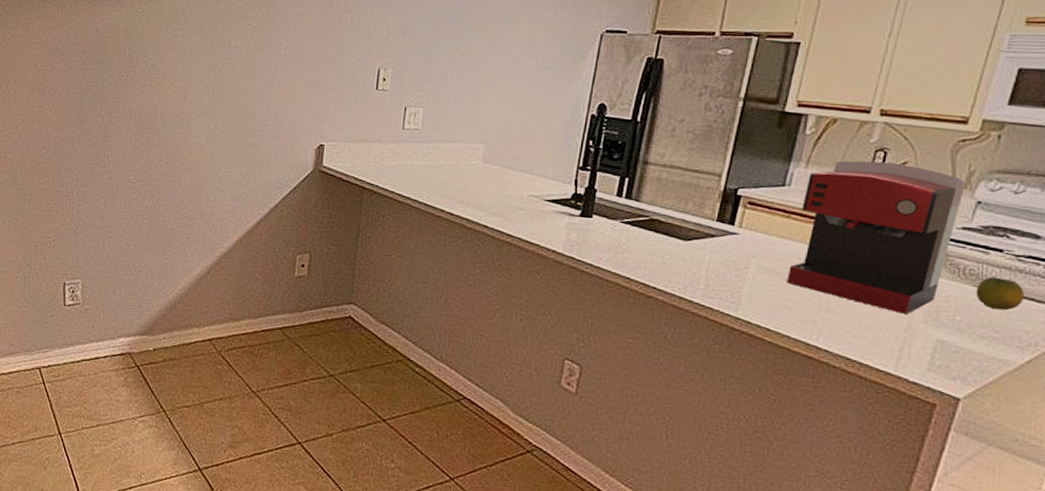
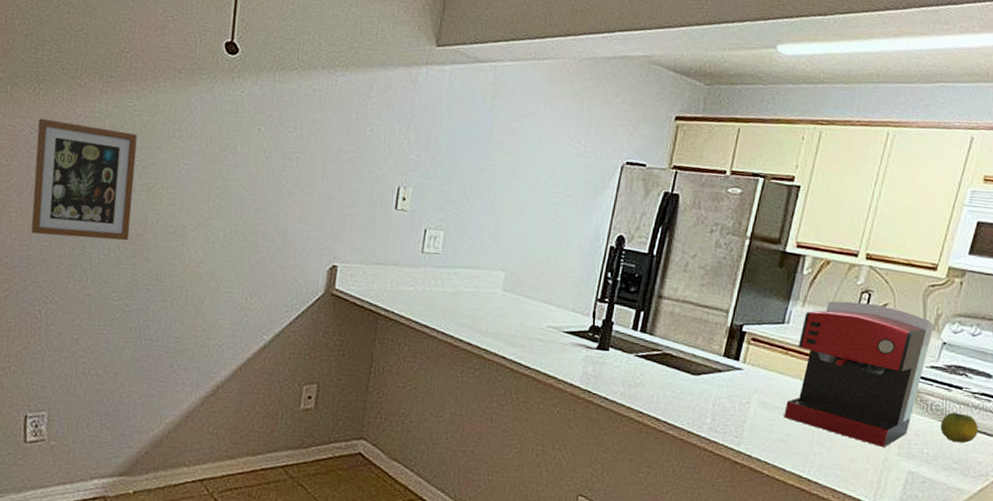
picture frame: none [63,28,147,130] -> present [31,118,138,241]

